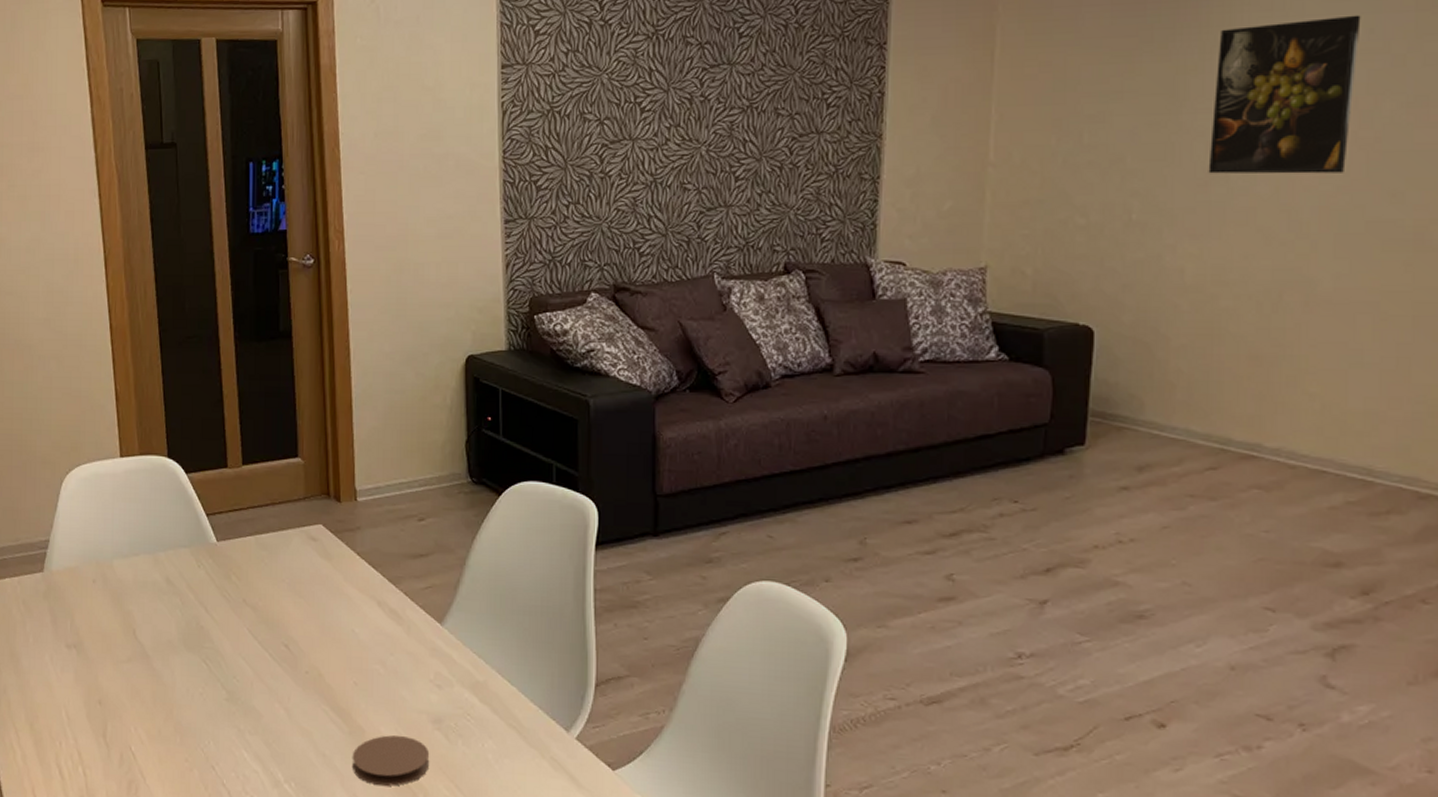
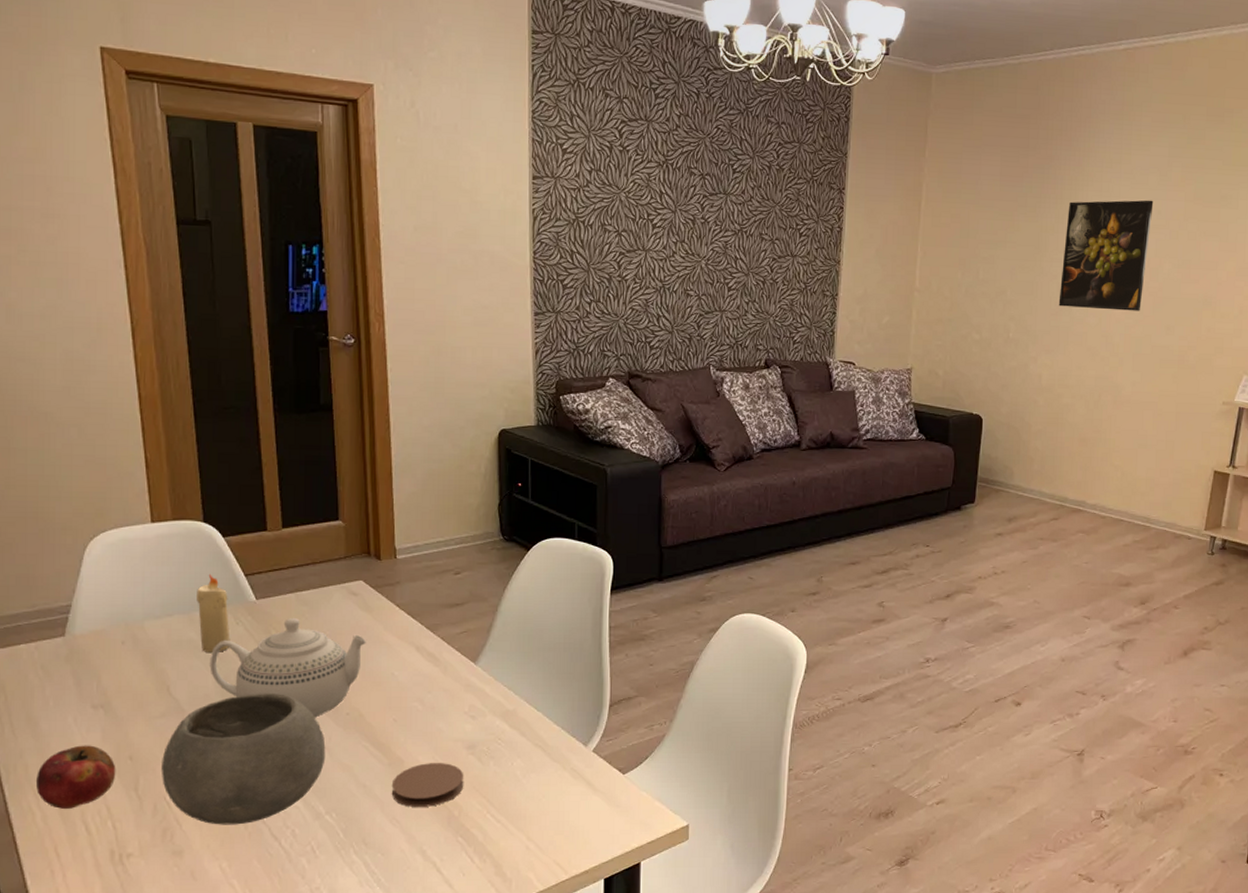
fruit: none [16,685,87,750] -> present [35,745,116,809]
bowl: none [128,643,285,785] -> present [162,694,326,825]
candle: none [161,512,192,596] -> present [197,573,230,652]
teapot: none [173,563,326,674] -> present [210,618,366,718]

